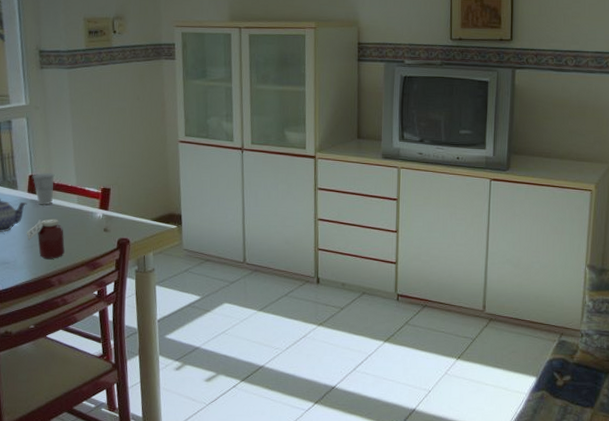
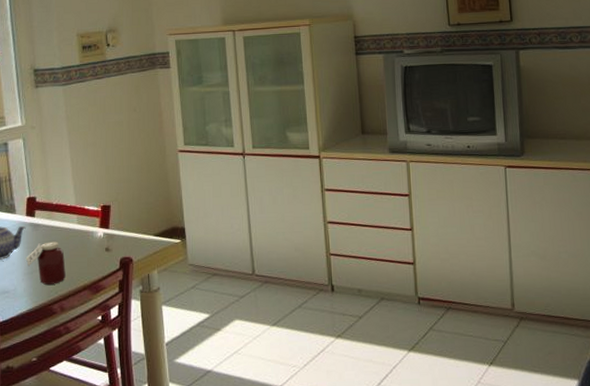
cup: present [32,172,55,205] -> none [30,193,53,228]

